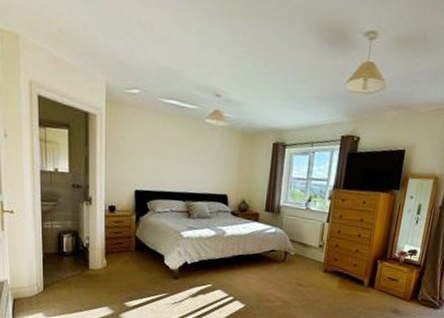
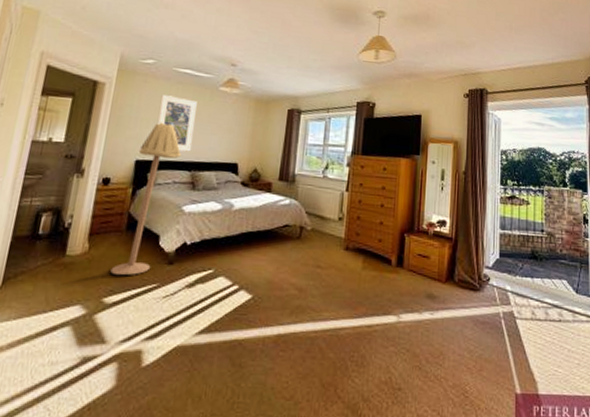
floor lamp: none [127,154,176,286] -> present [110,122,182,276]
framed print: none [150,127,185,184] -> present [157,95,197,152]

